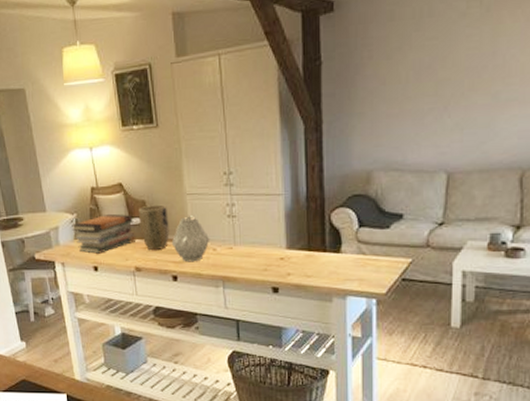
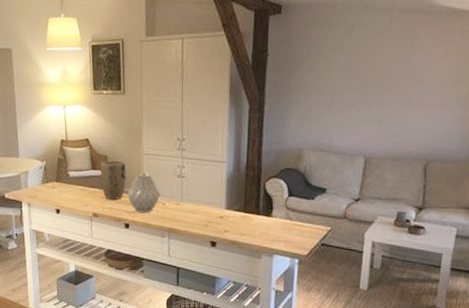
book stack: present [72,213,135,254] -> none [40,164,96,198]

